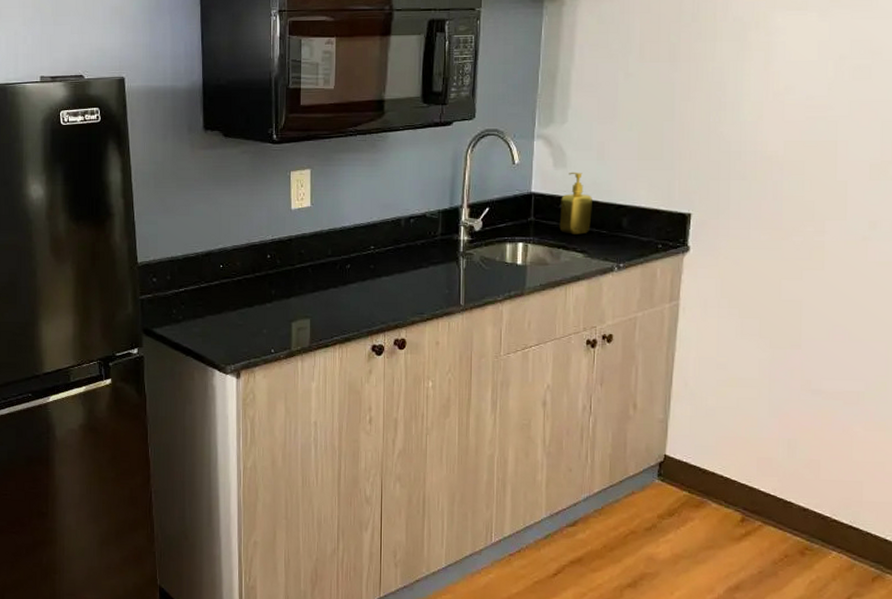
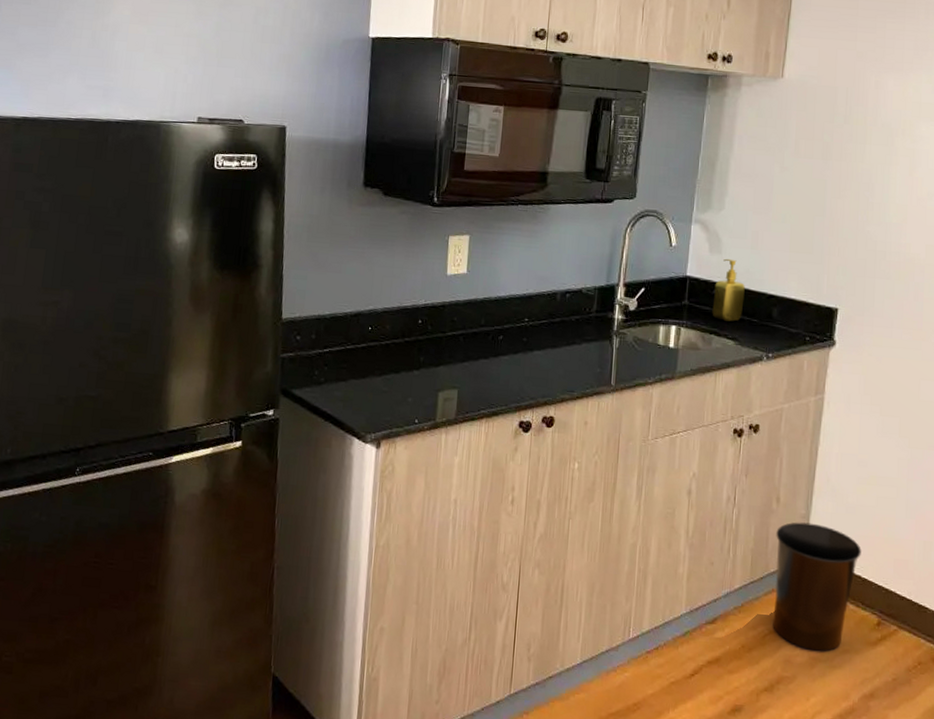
waste bin: none [634,426,723,548] -> present [773,522,862,651]

